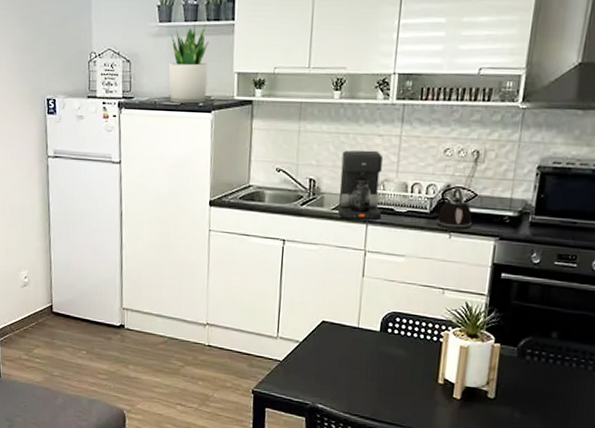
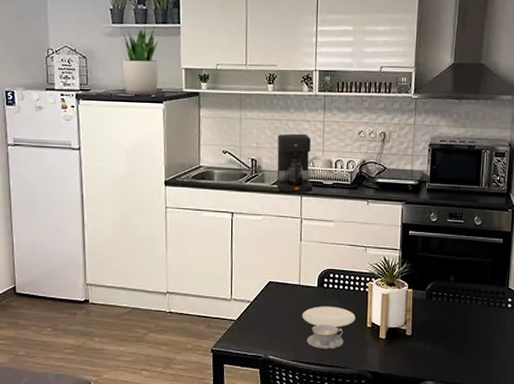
plate: none [358,354,425,381] -> present [302,306,356,328]
teacup: none [363,374,409,405] -> present [307,324,344,350]
kettle: present [436,187,473,231] -> none [356,163,385,198]

